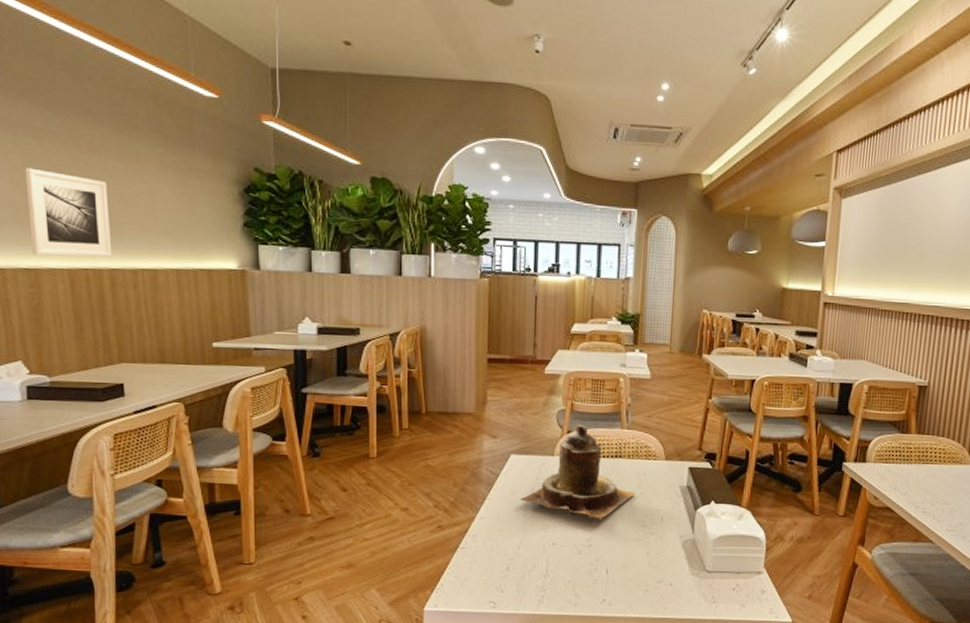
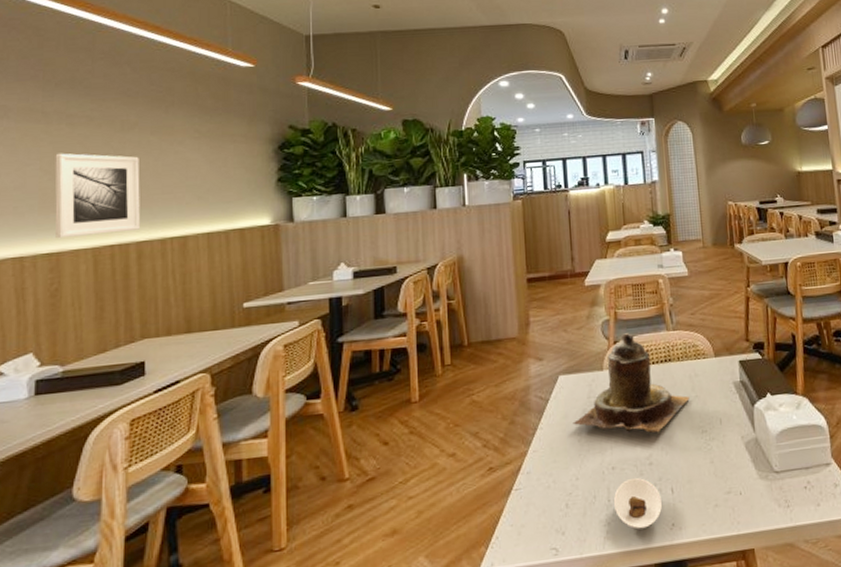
saucer: none [550,555,597,599] -> present [613,477,663,530]

